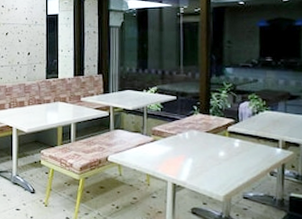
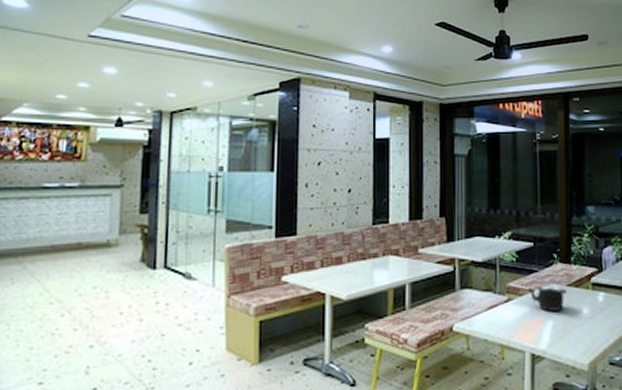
teapot: none [170,132,205,152] -> present [527,287,567,311]

